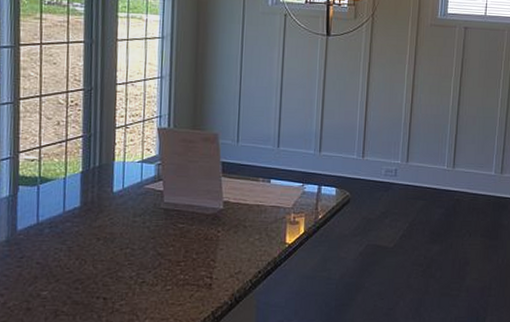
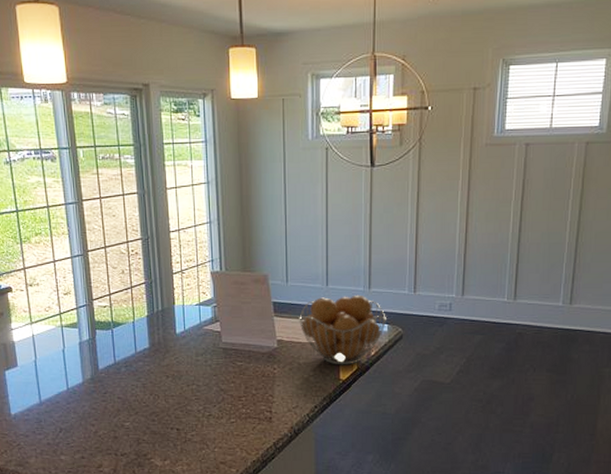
fruit basket: none [247,157,335,229] -> present [299,294,386,365]

